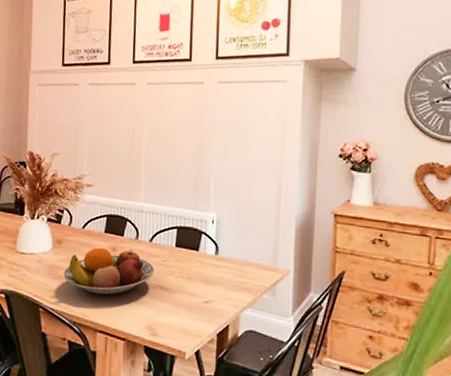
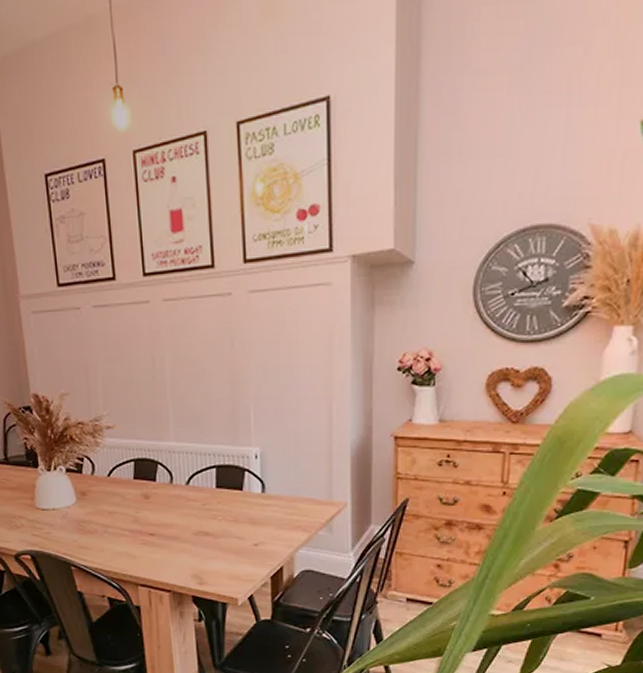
fruit bowl: present [63,248,155,295] -> none [93,495,195,546]

